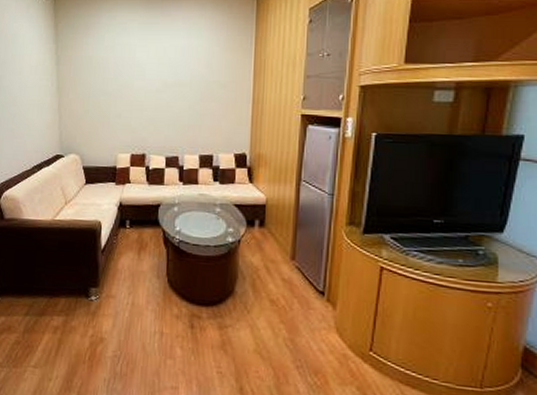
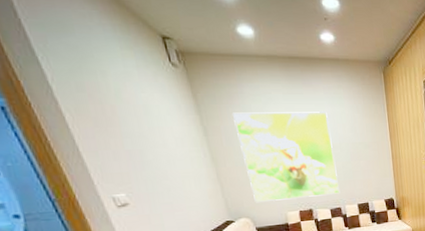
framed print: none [85,42,182,140] -> present [233,112,340,203]

